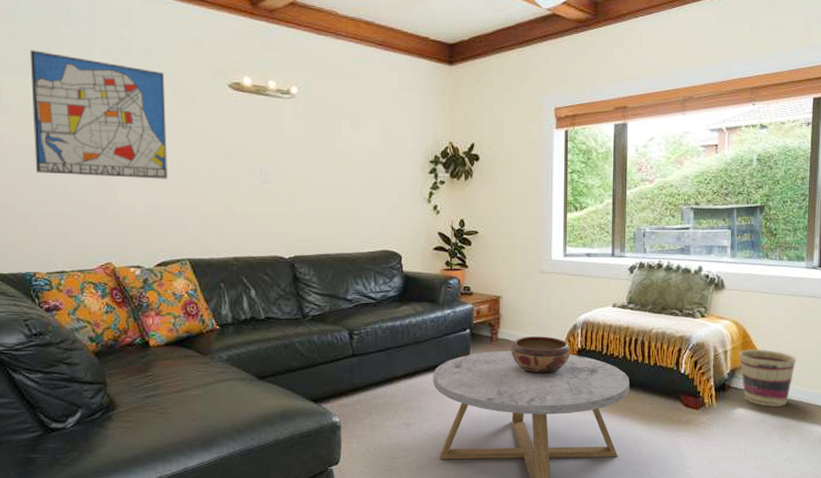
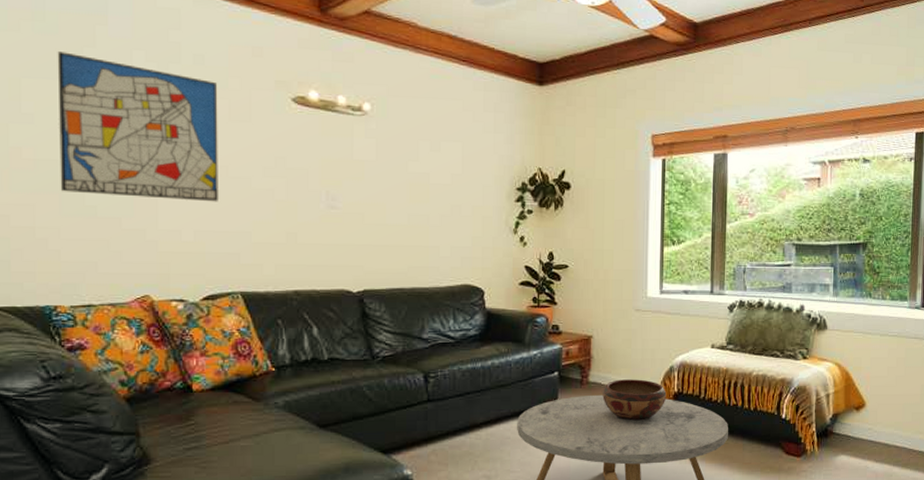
basket: present [739,349,796,408] -> none [842,392,899,454]

